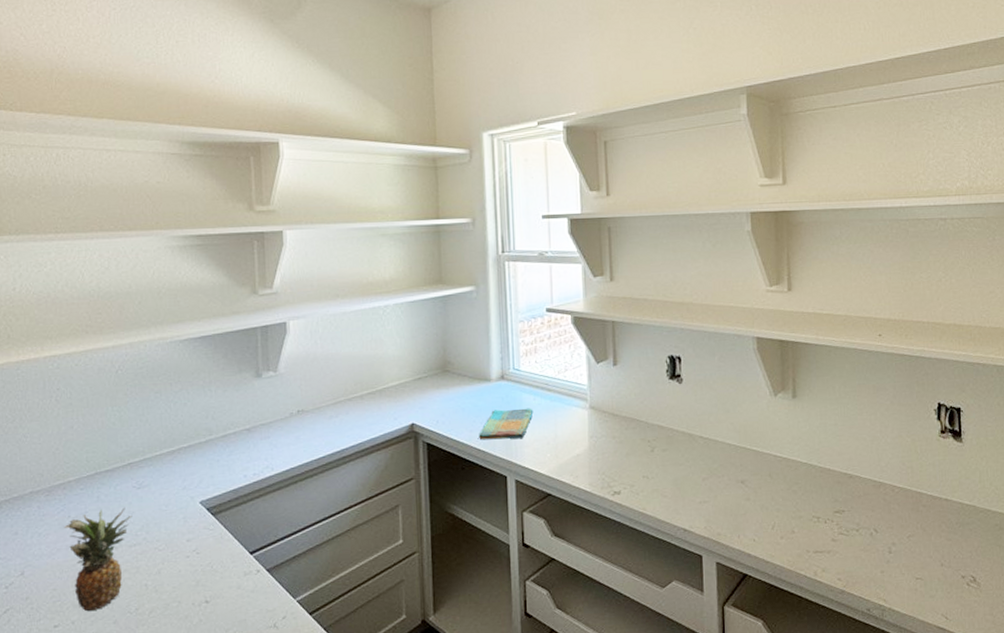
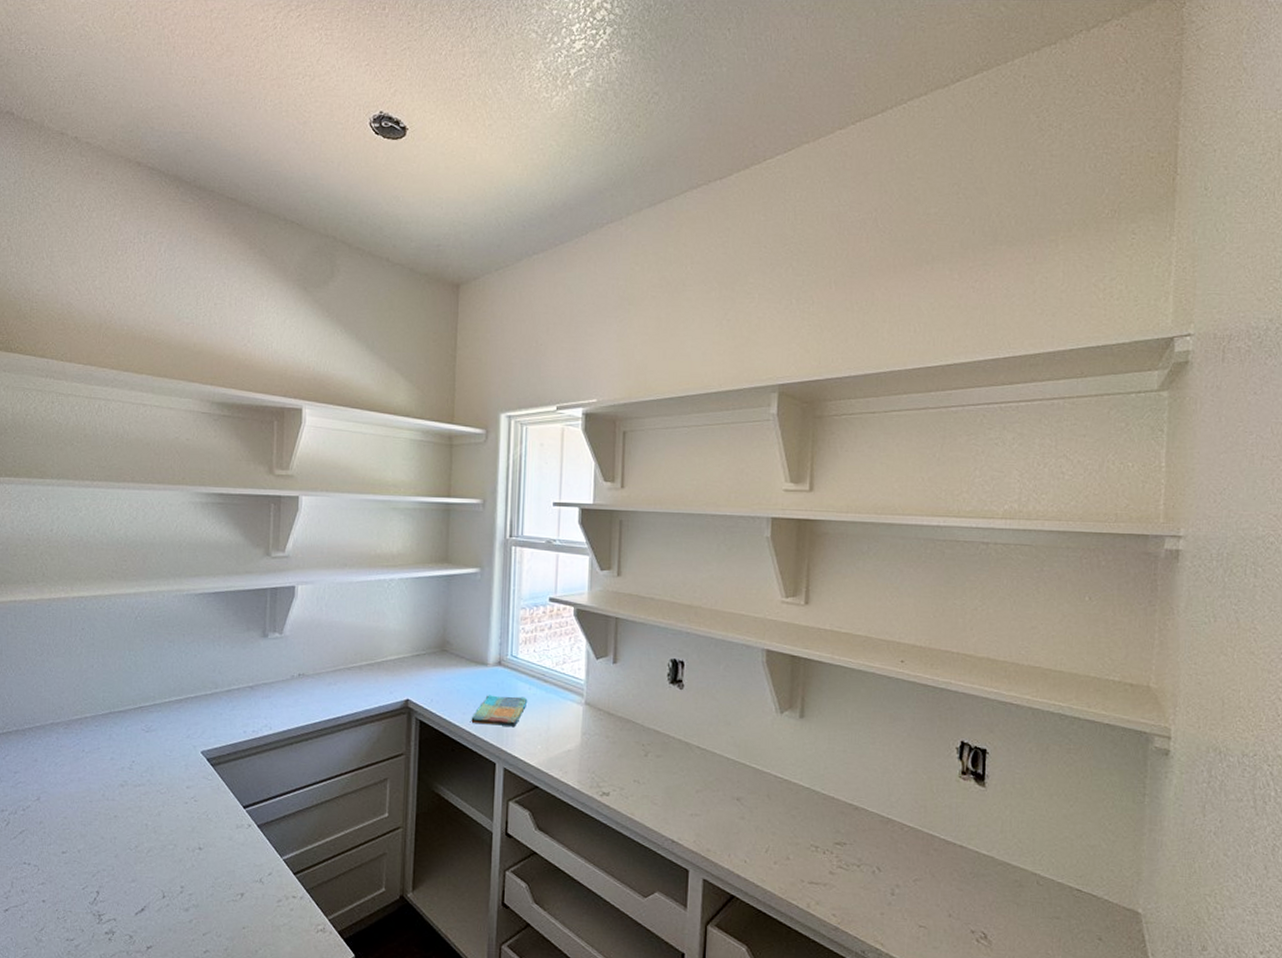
fruit: present [64,507,133,612] -> none [78,748,140,843]

